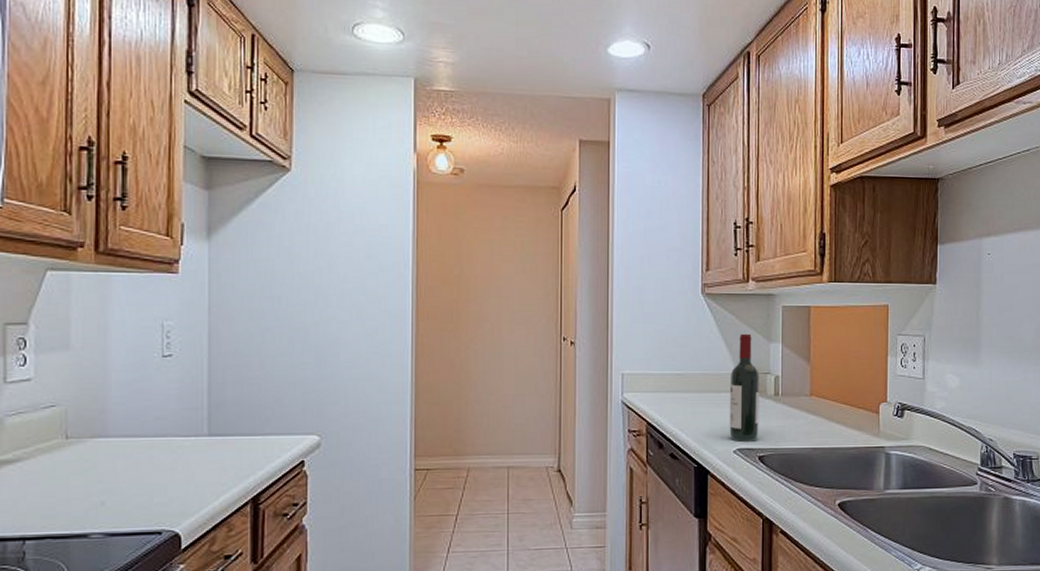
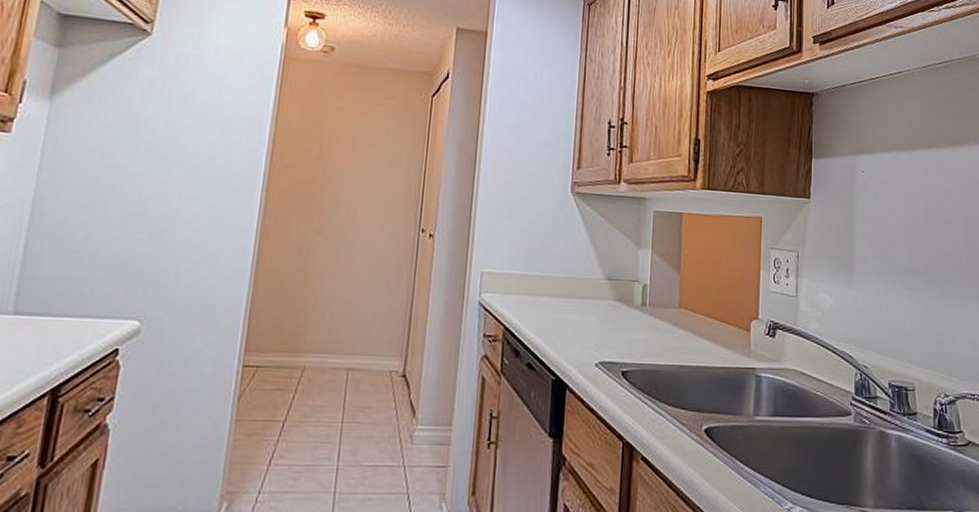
wine bottle: present [729,333,760,442] -> none [591,236,627,355]

